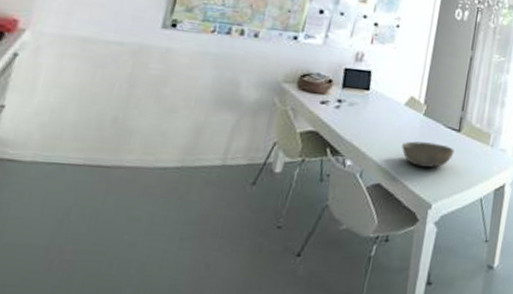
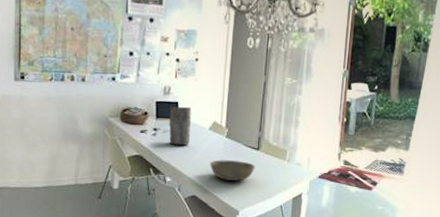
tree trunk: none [355,76,386,122] -> present [169,106,191,145]

